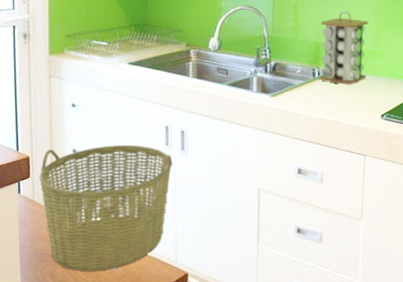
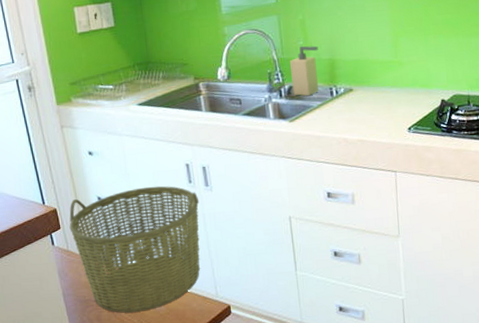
soap dispenser: none [278,26,307,74] -> present [289,45,320,97]
spice rack: present [319,10,368,85] -> none [332,21,388,101]

